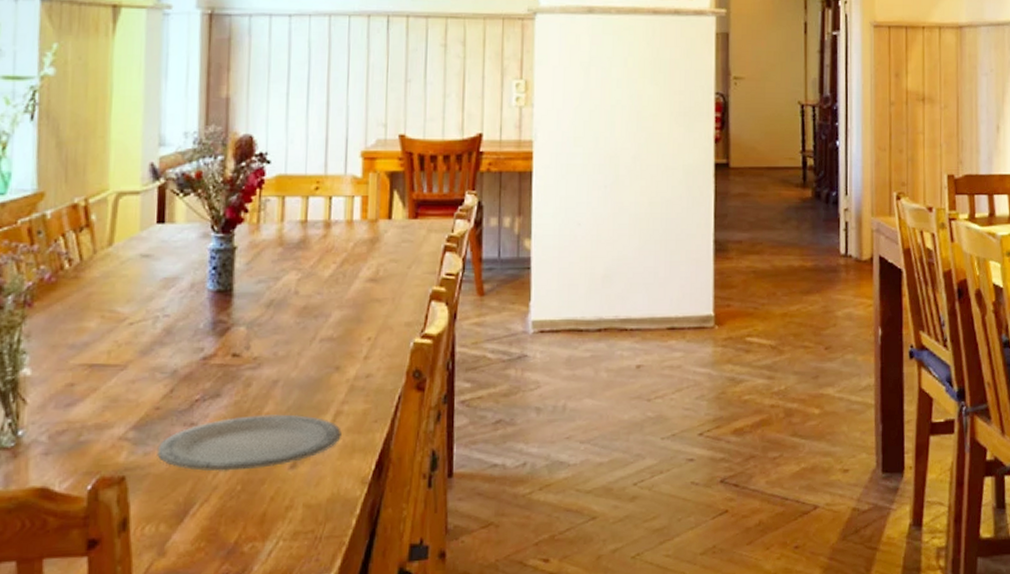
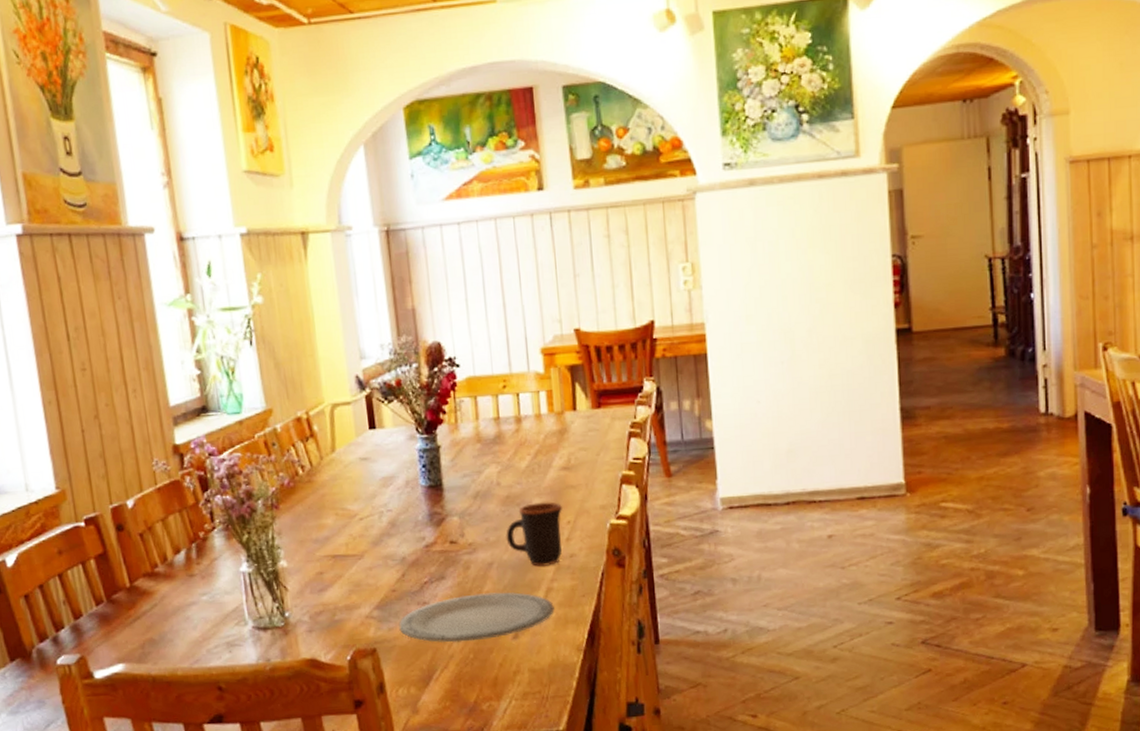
mug: none [297,315,364,386] -> present [506,502,563,566]

